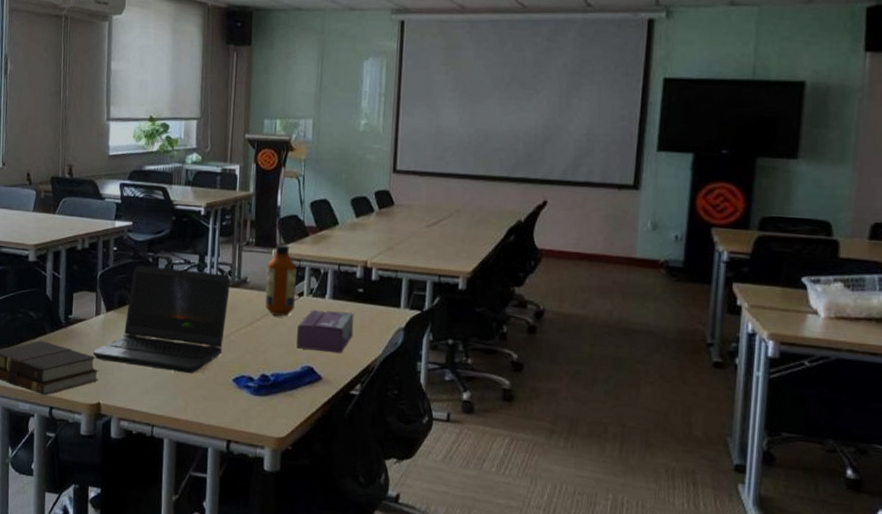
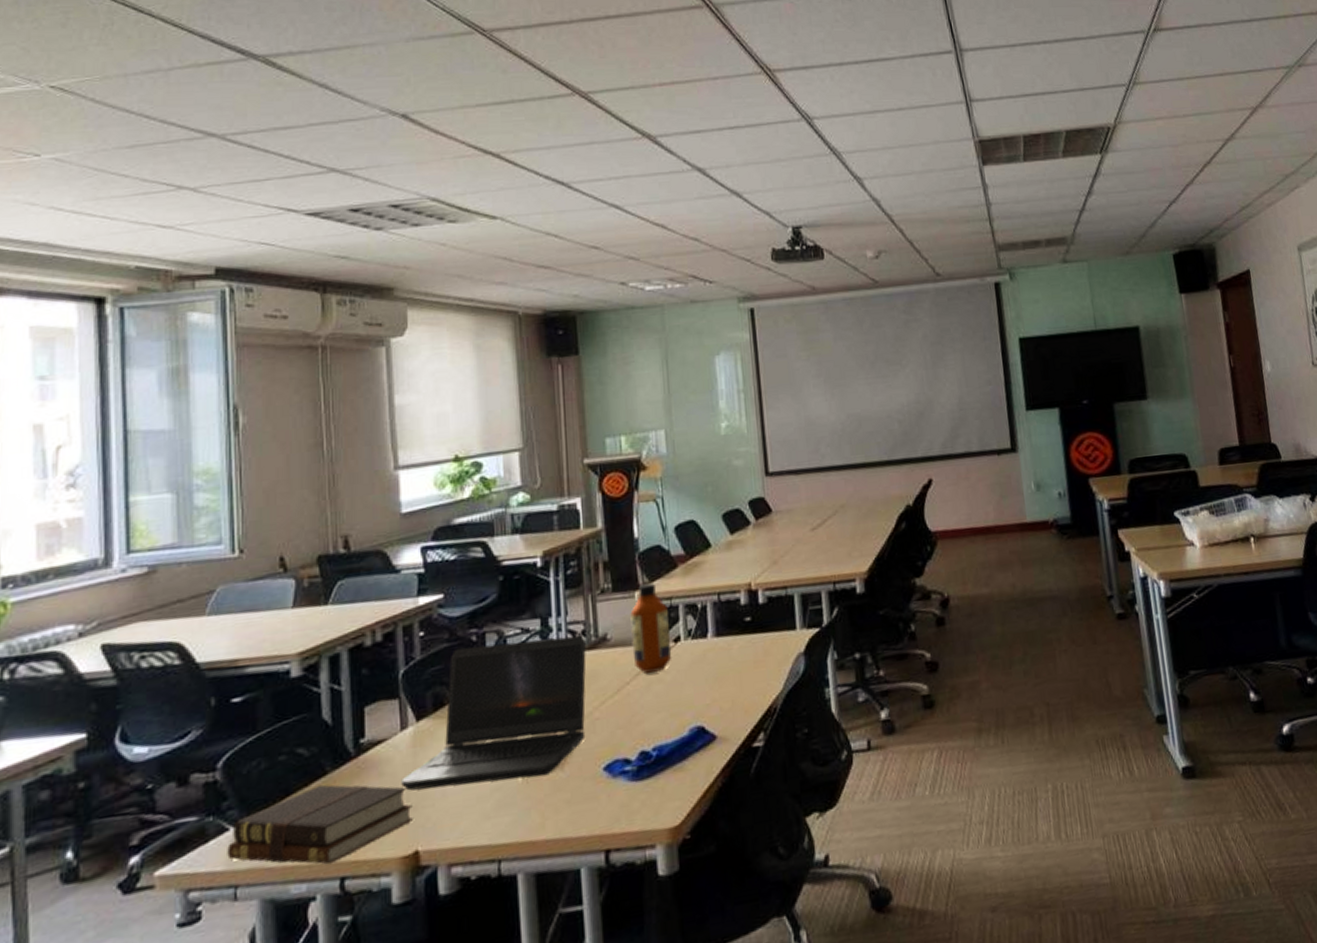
tissue box: present [297,310,354,354] -> none [678,648,747,708]

